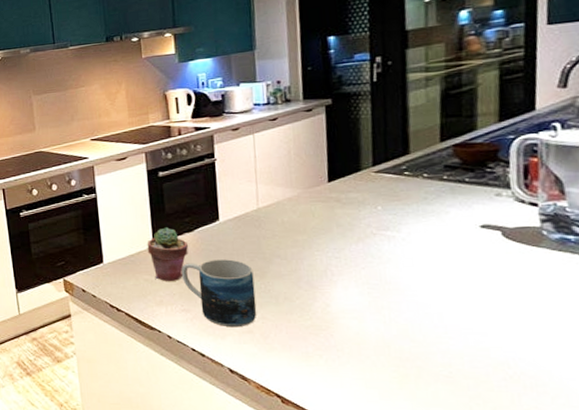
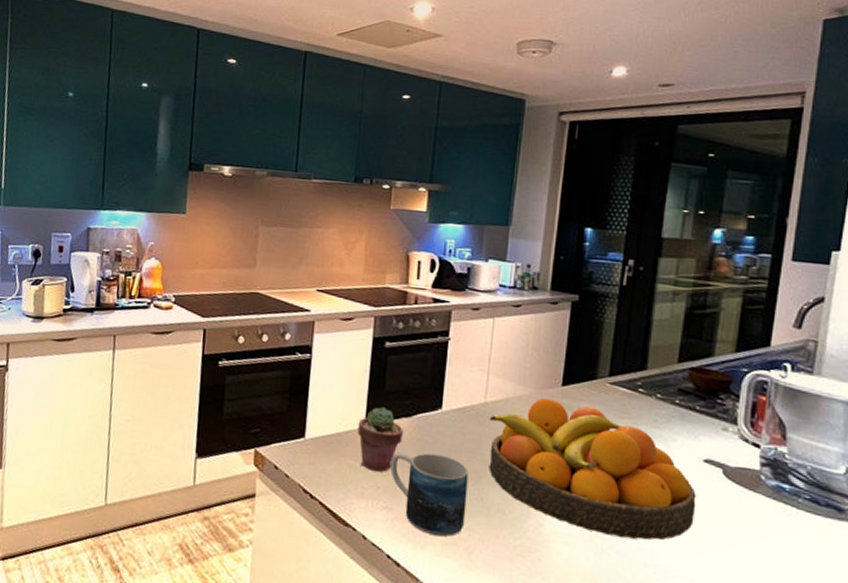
fruit bowl: none [264,195,479,307] -> present [489,398,696,540]

